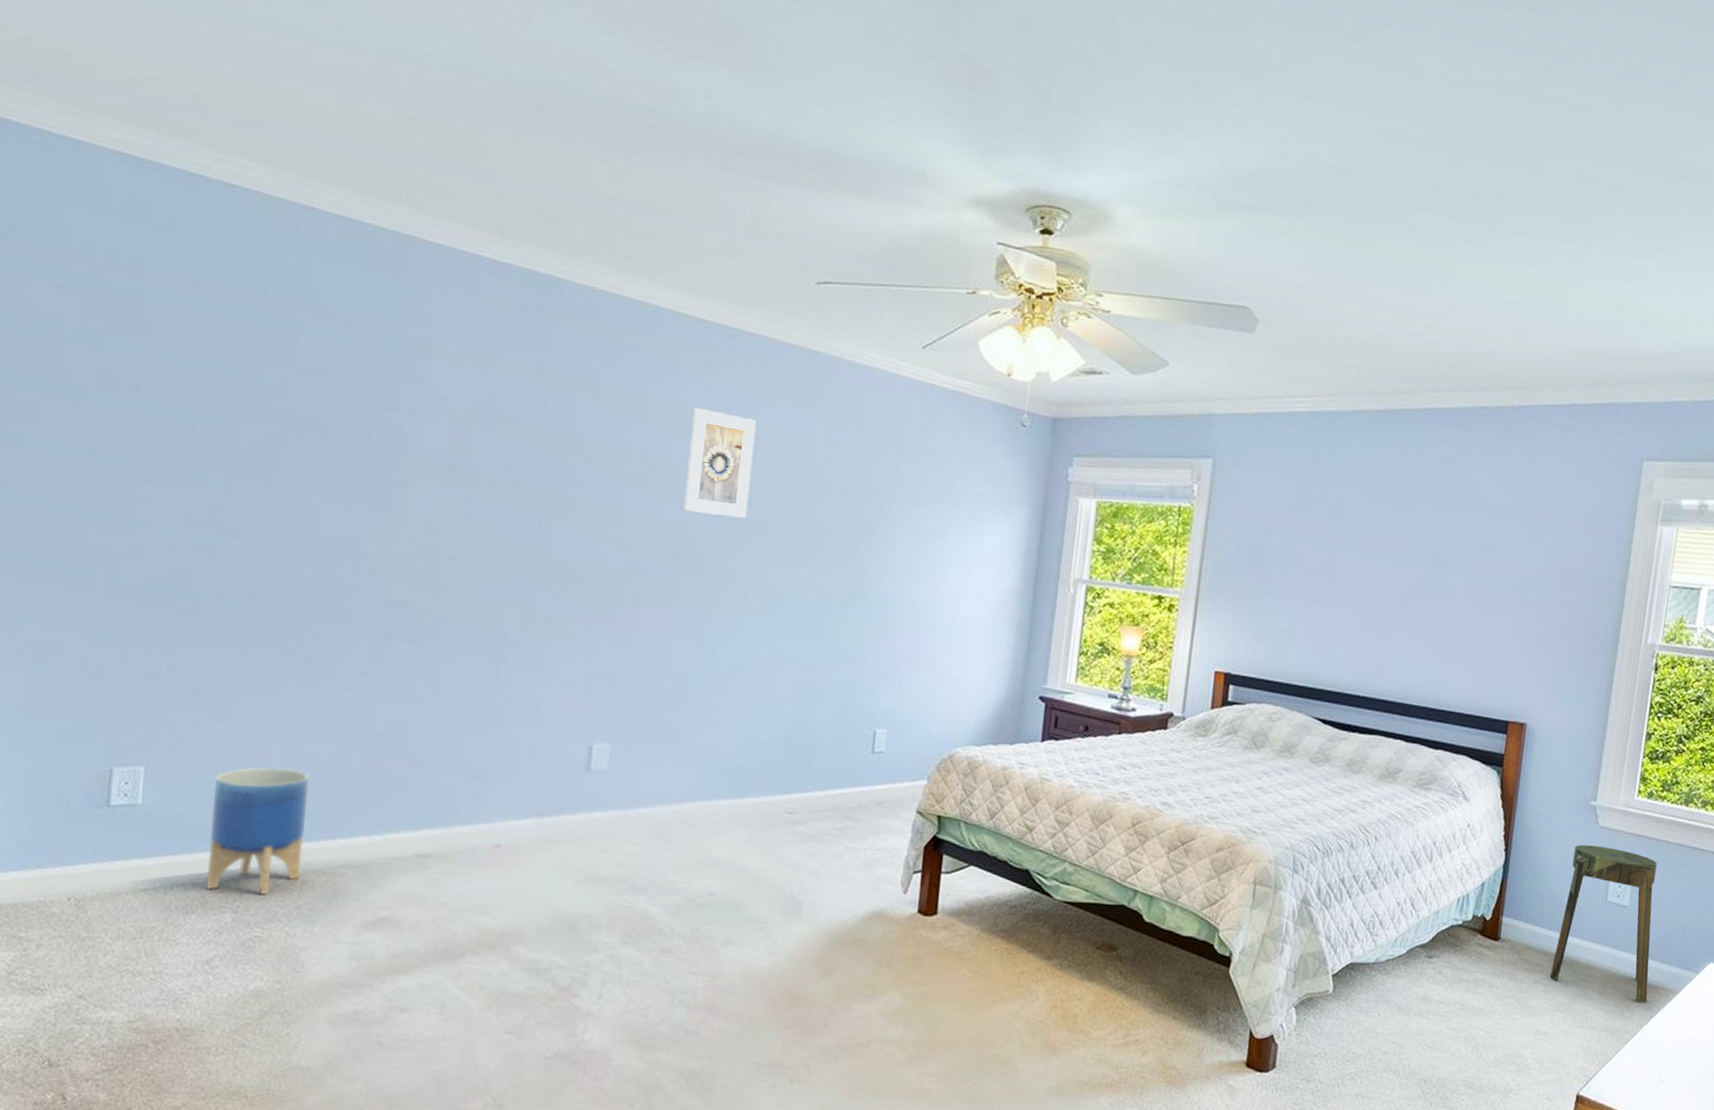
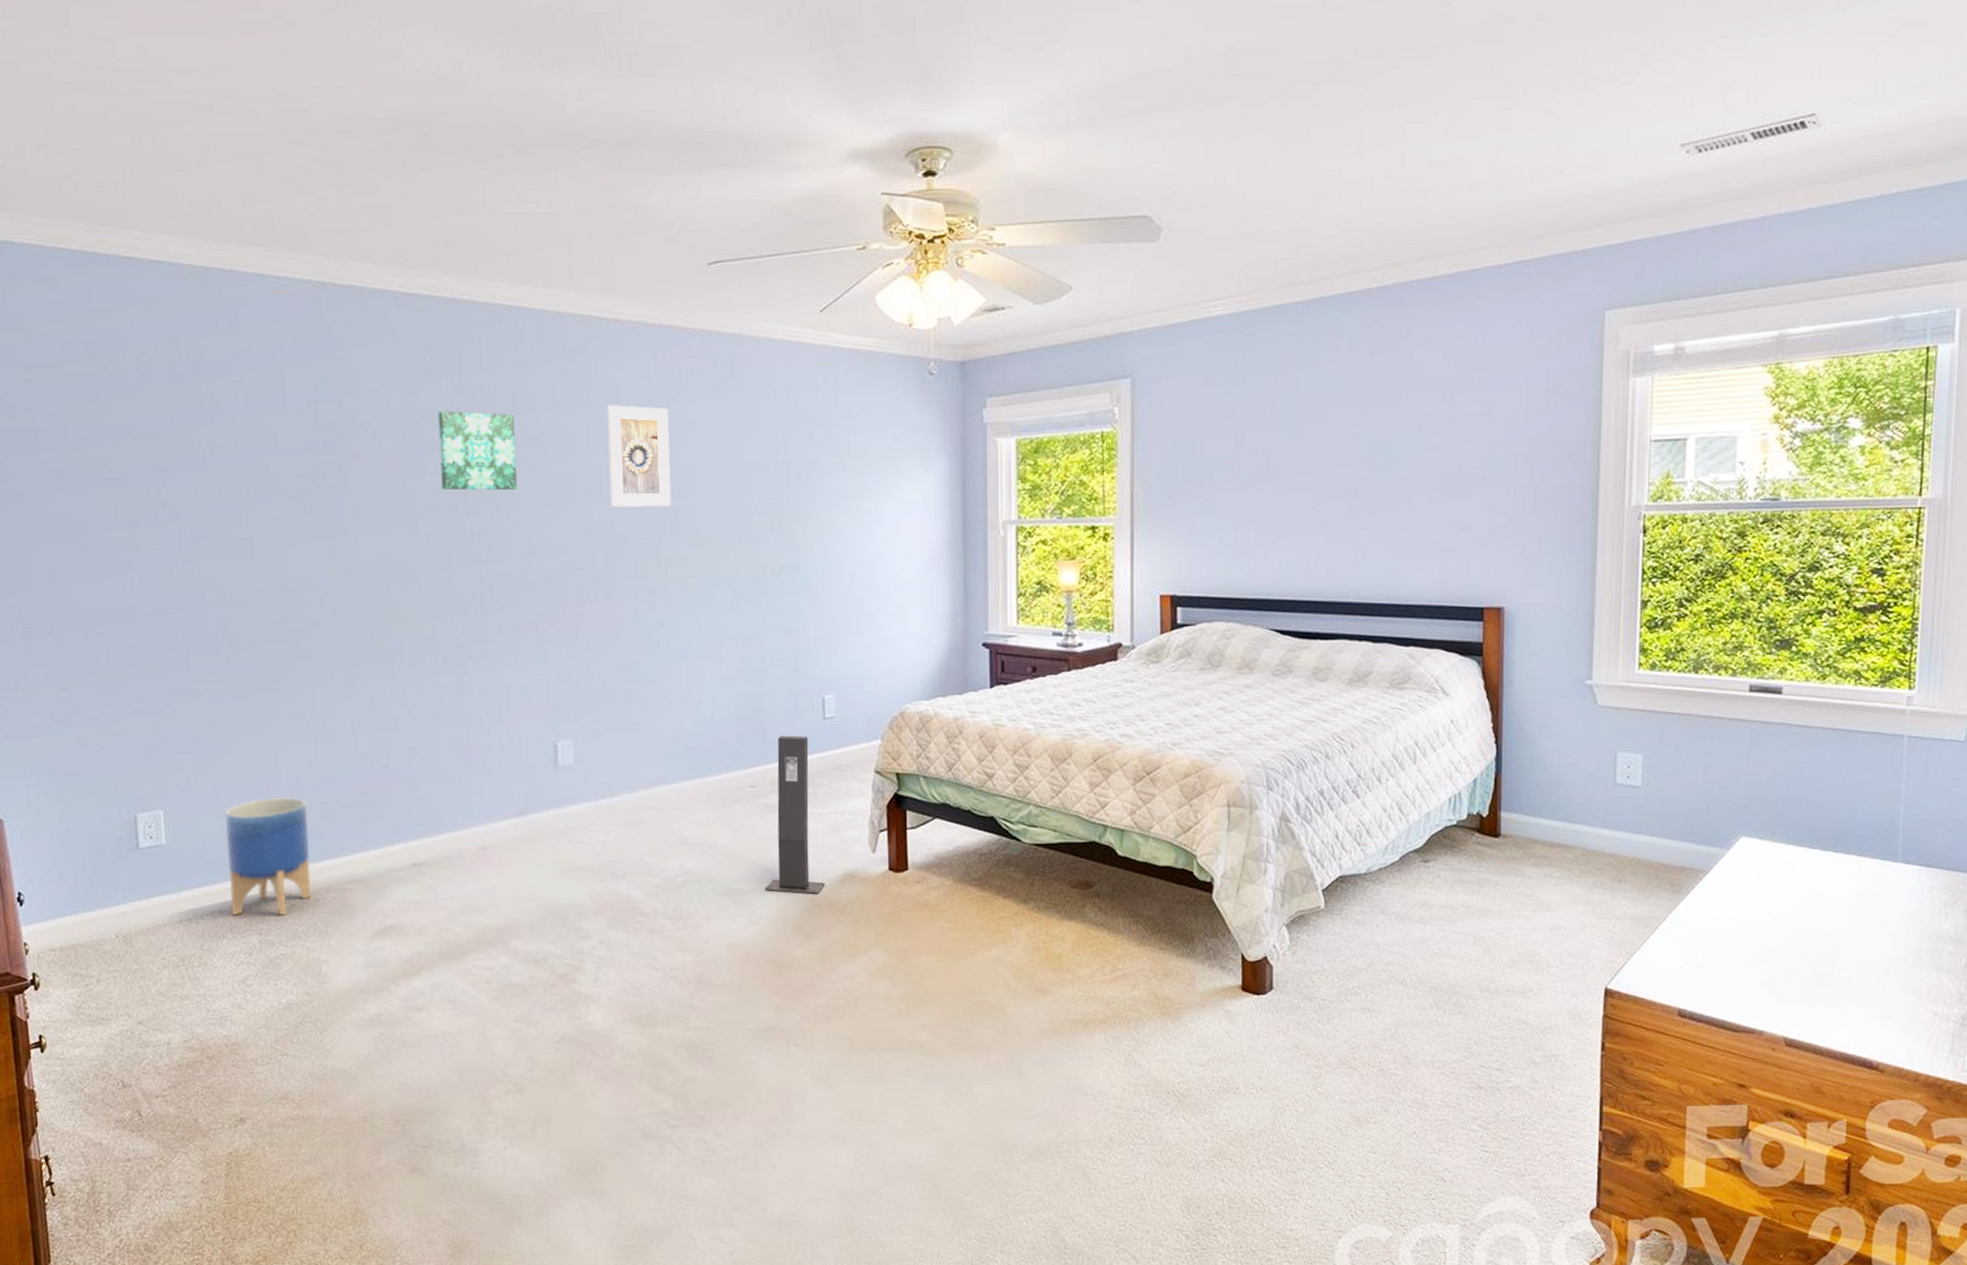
wall art: none [507,387,595,480] -> present [438,411,517,491]
speaker: none [789,764,854,929] -> present [764,735,825,894]
stool: present [1549,845,1658,1003] -> none [1560,727,1674,887]

